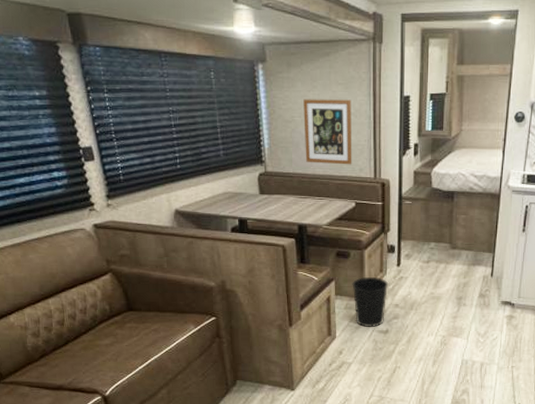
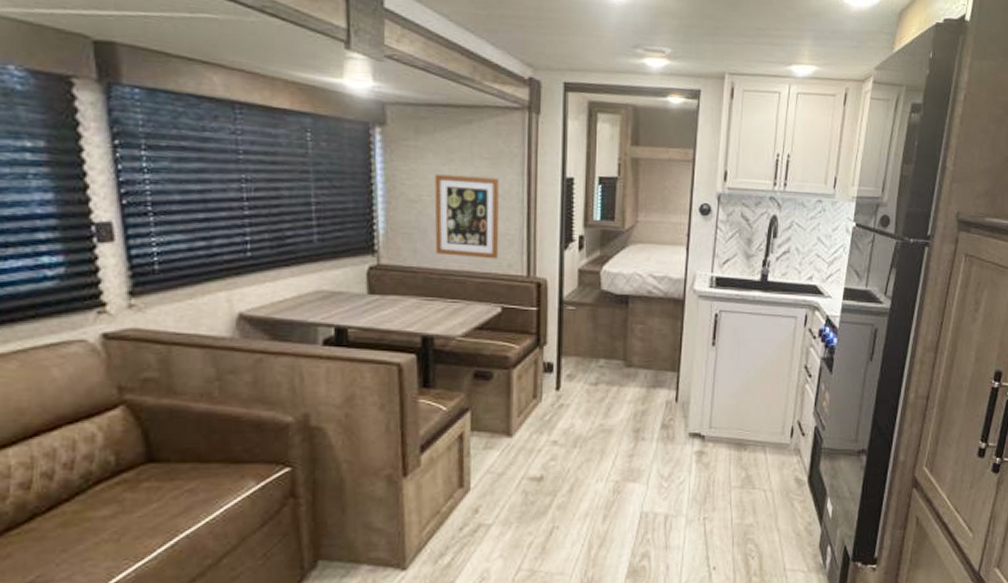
wastebasket: present [352,276,389,327] -> none [494,404,545,473]

